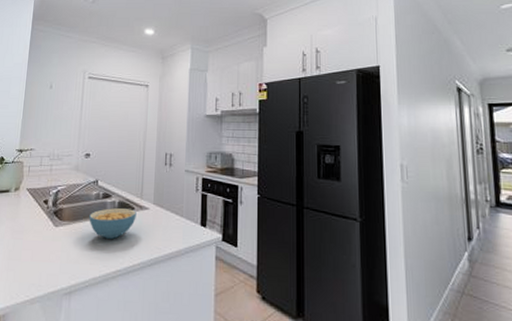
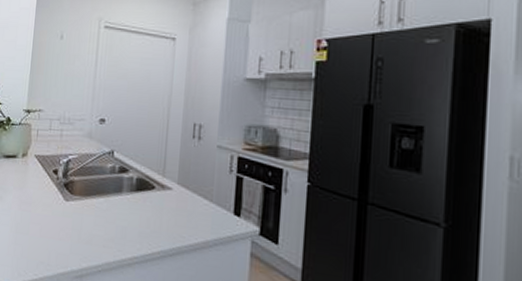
cereal bowl: present [89,208,137,239] -> none [103,184,157,221]

